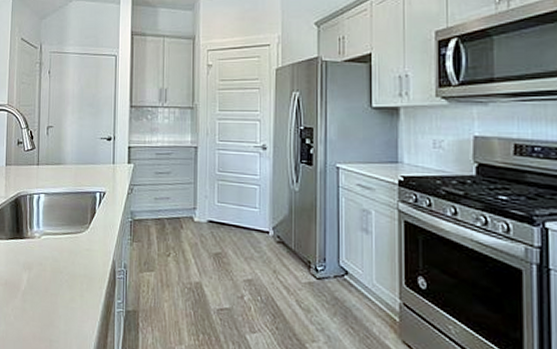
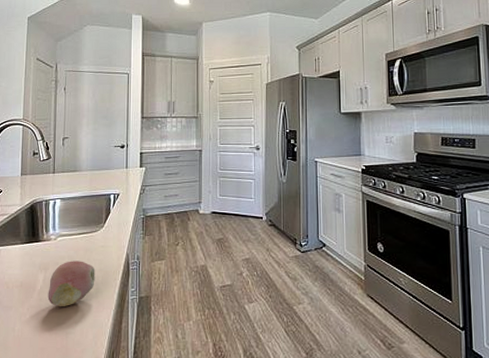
fruit: none [31,262,80,312] -> present [48,261,95,307]

